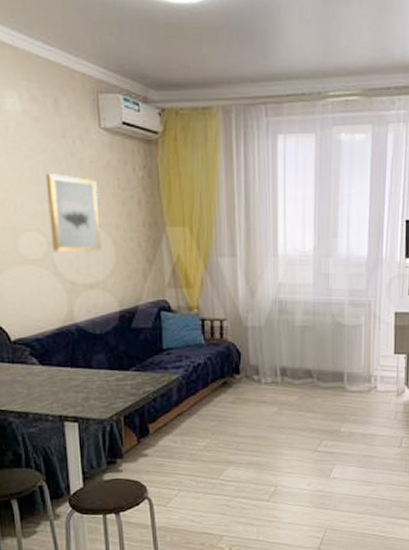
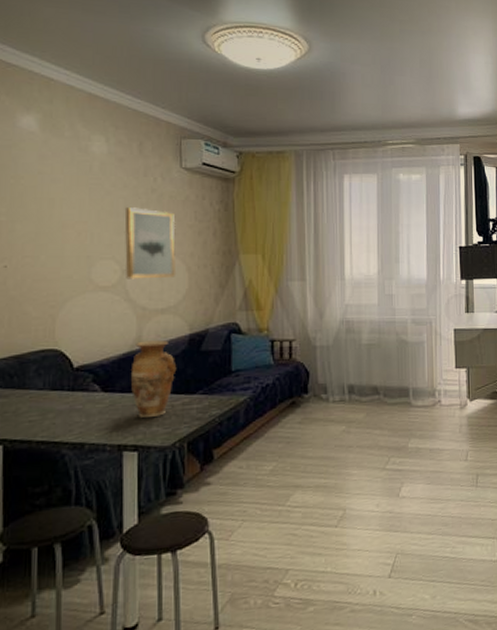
vase: none [65,316,109,392] -> present [130,340,177,419]

